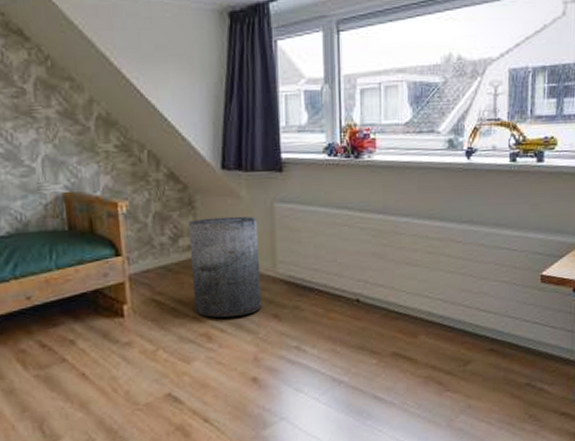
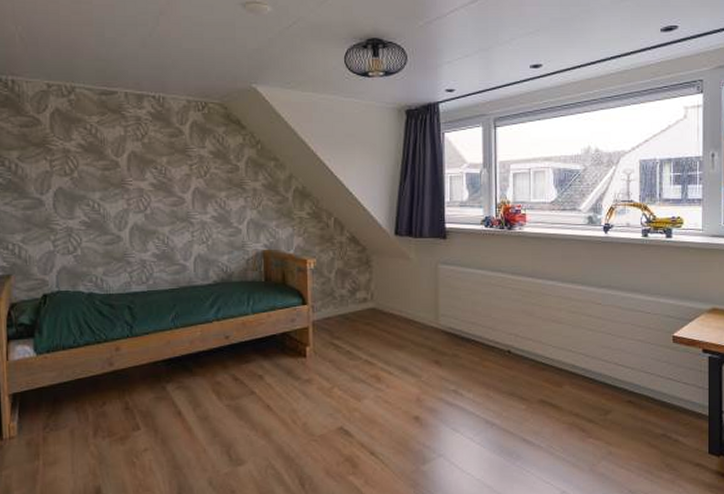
trash can: present [188,216,262,318] -> none [365,274,425,362]

